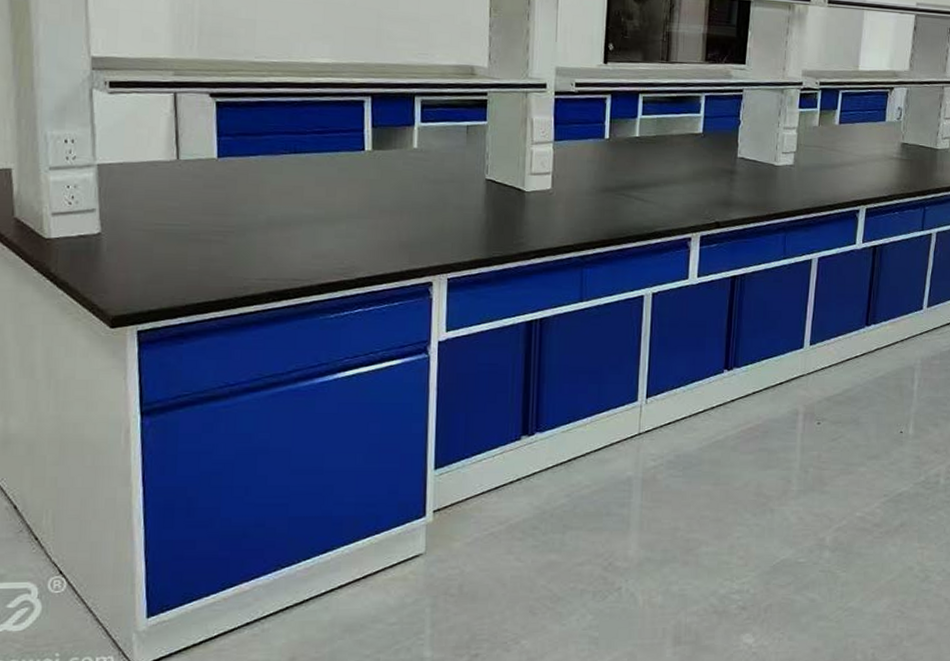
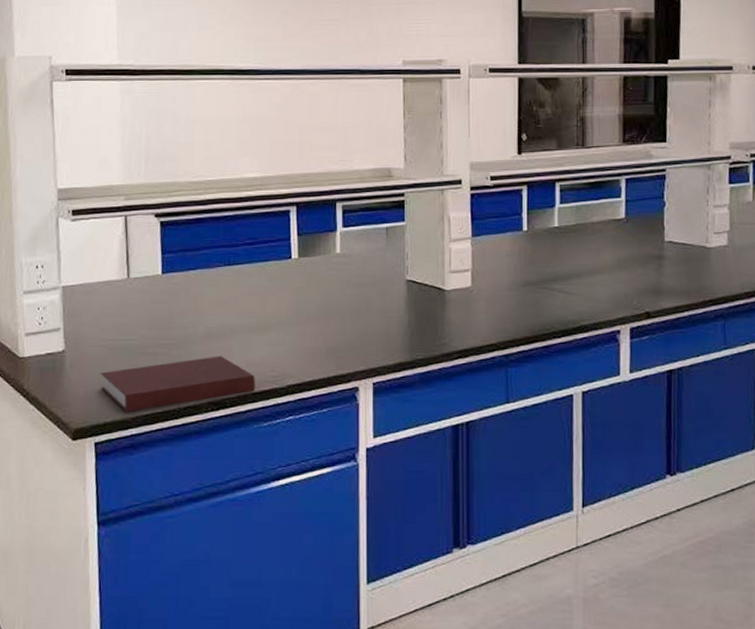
notebook: none [144,245,322,300] -> present [100,355,255,412]

